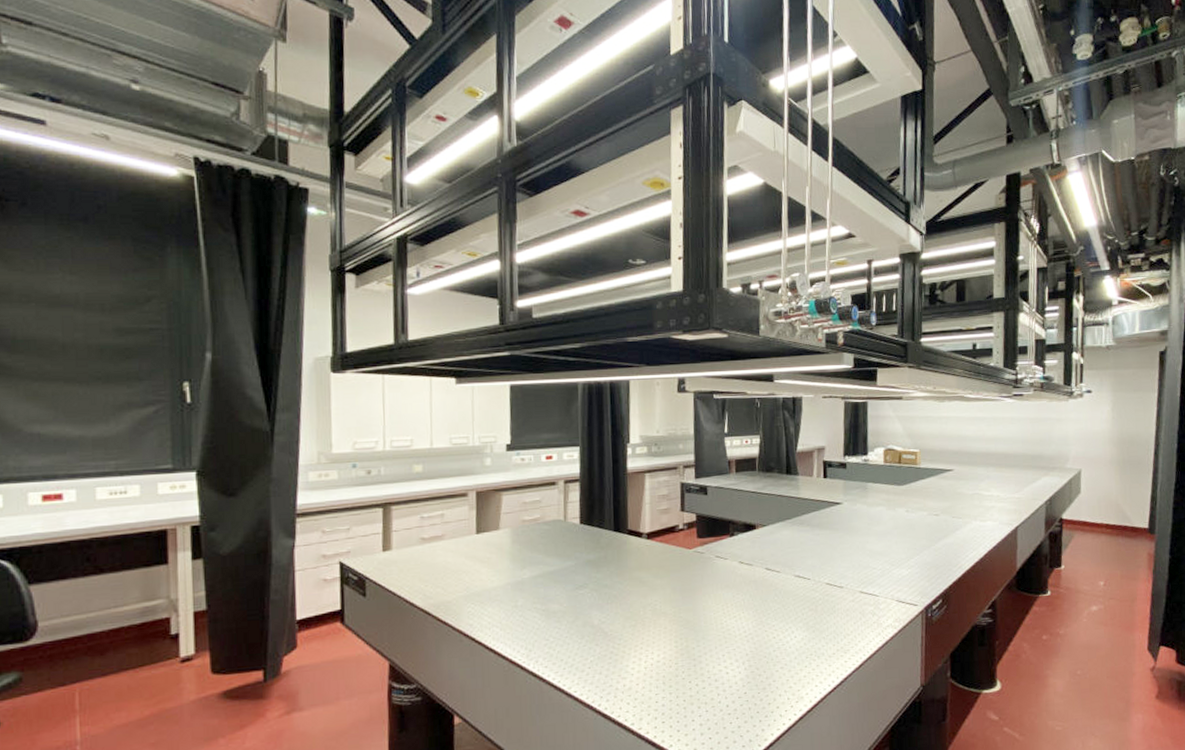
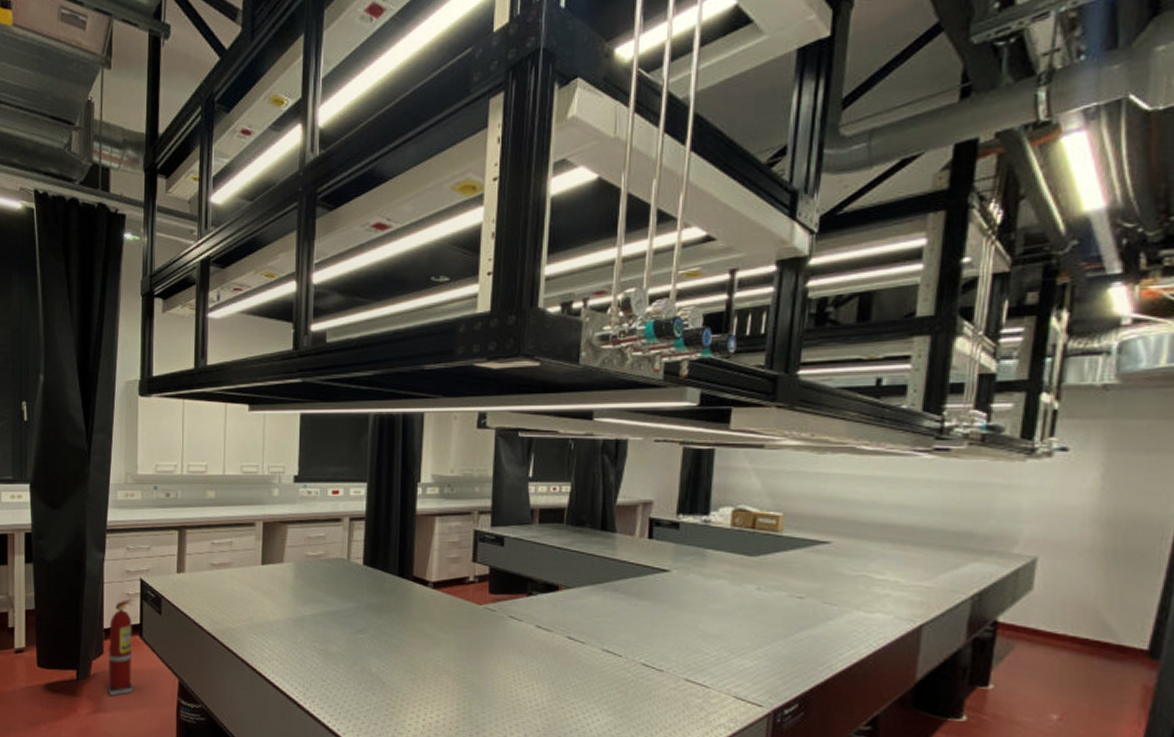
fire extinguisher: none [302,584,335,692] -> present [107,599,133,696]

